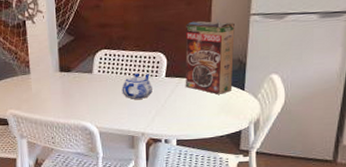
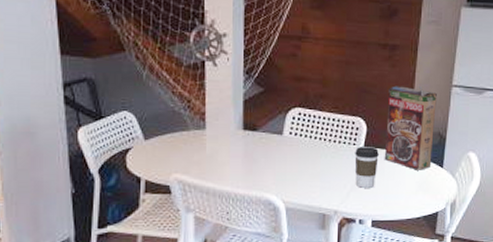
teapot: present [122,73,152,99] -> none [315,139,349,170]
coffee cup: none [157,77,180,113] -> present [355,147,379,188]

